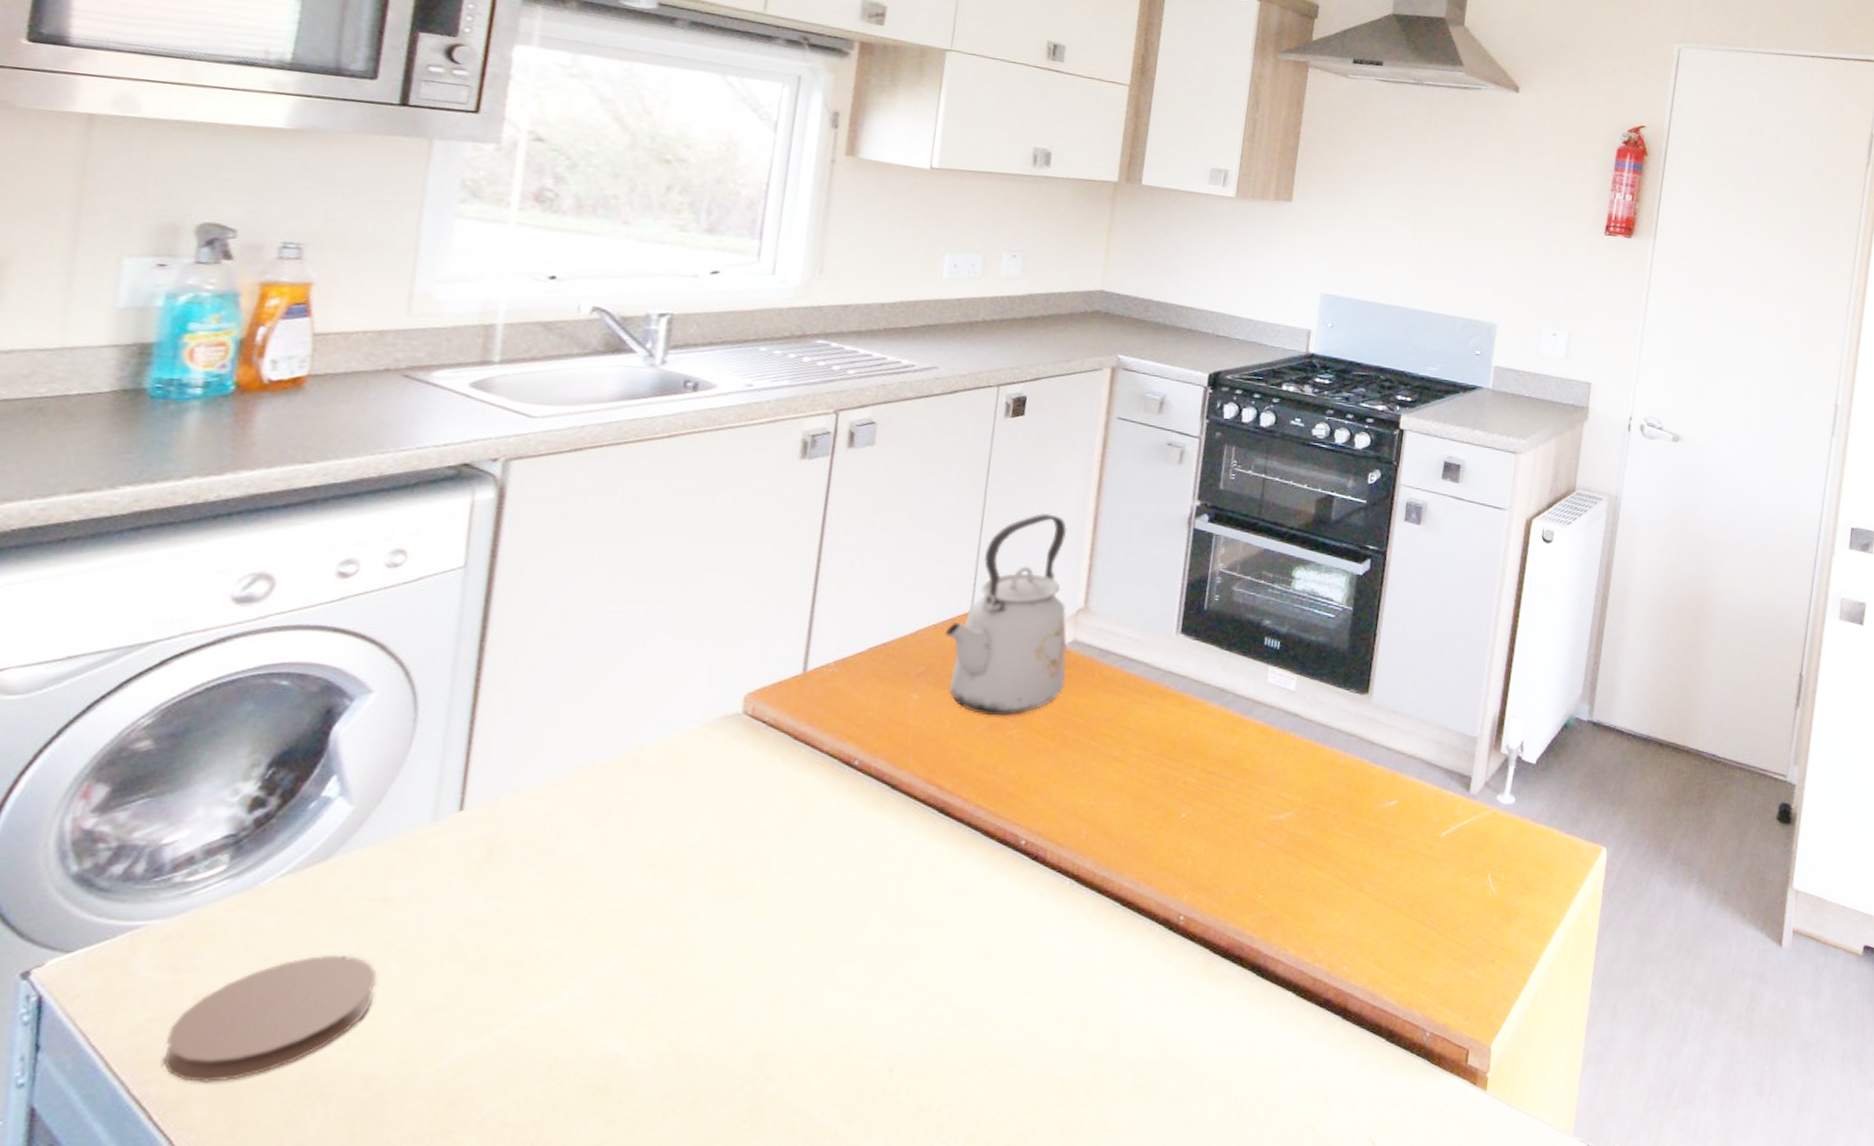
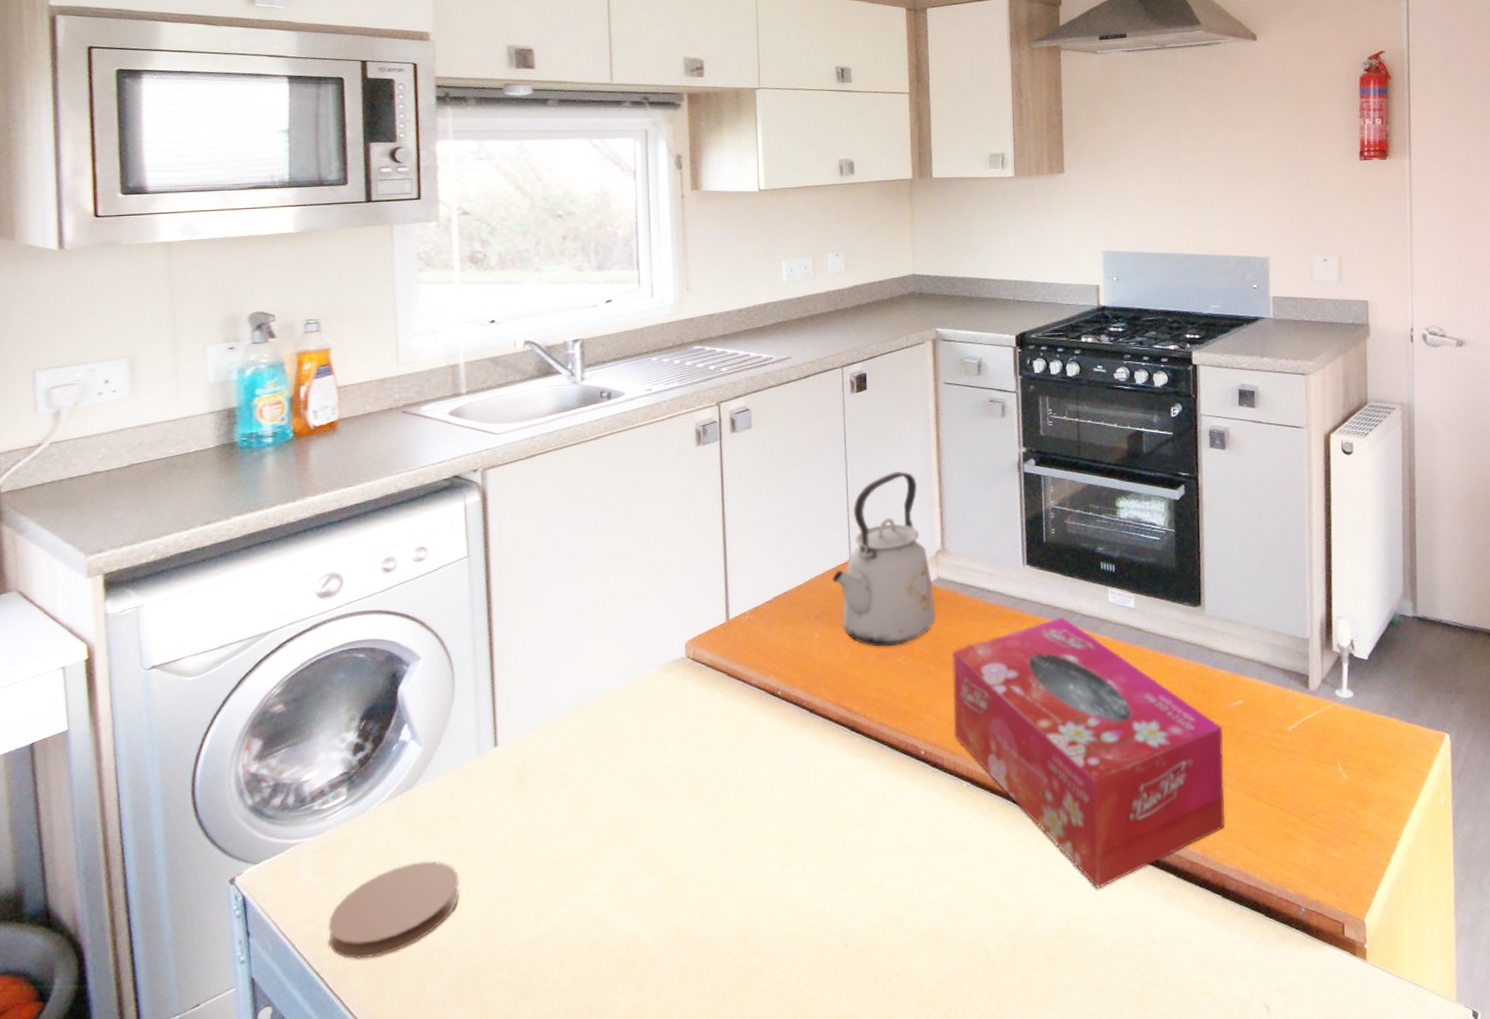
tissue box: none [1064,696,1371,1007] -> present [952,617,1226,889]

